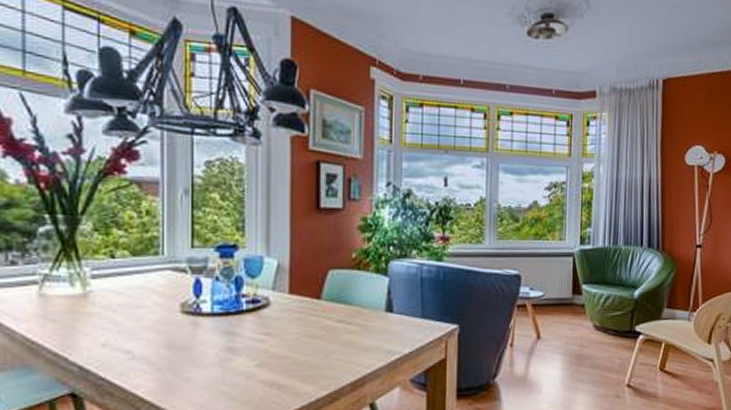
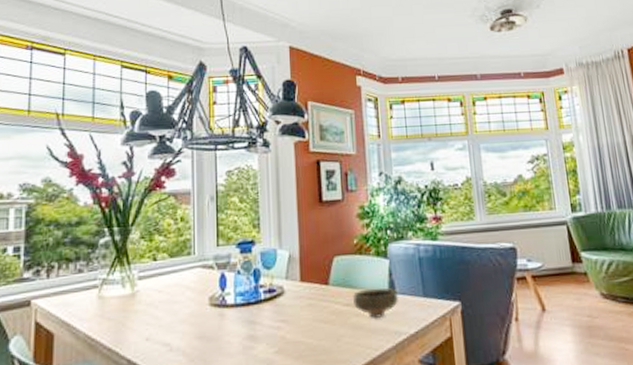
bowl: none [345,306,396,336] -> present [352,288,400,318]

